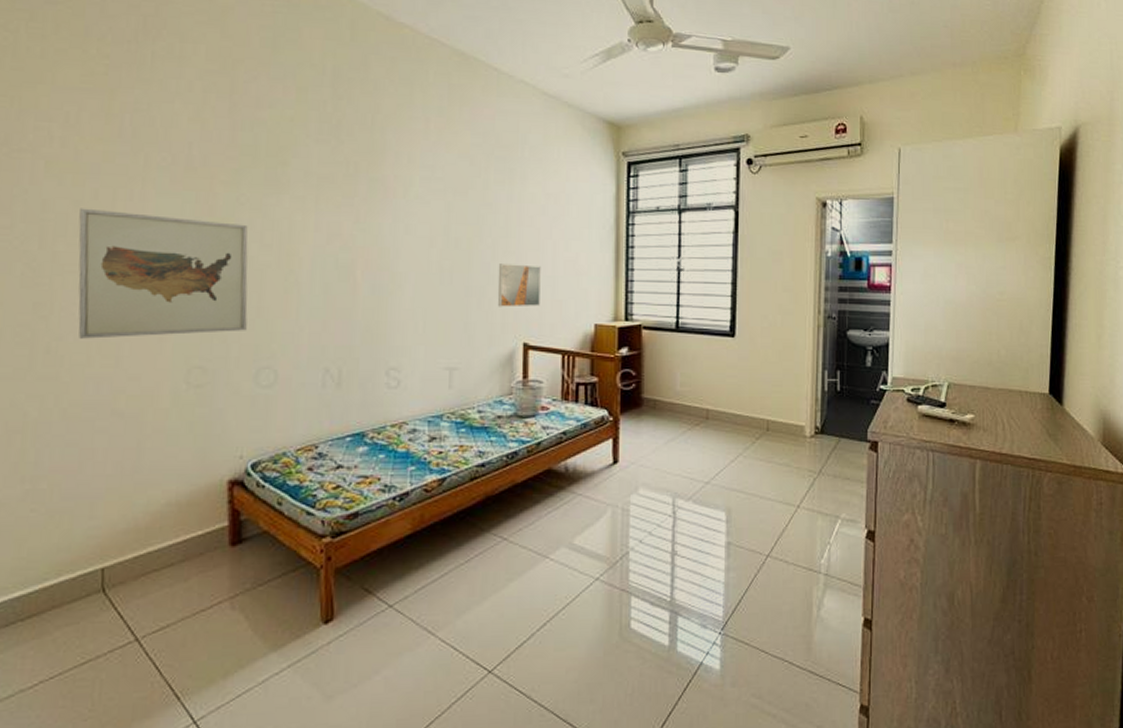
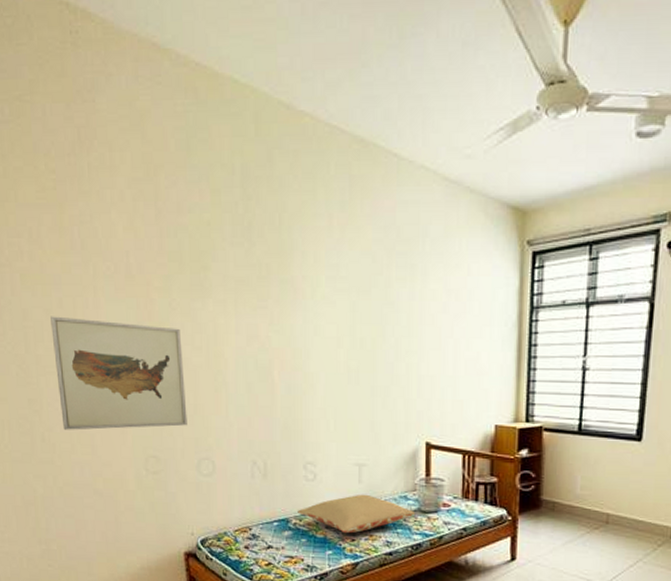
pillow: none [376,400,512,445] -> present [298,494,416,534]
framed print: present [498,264,541,308] -> none [401,364,442,407]

